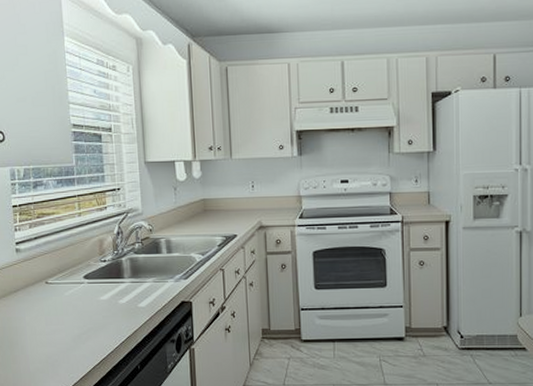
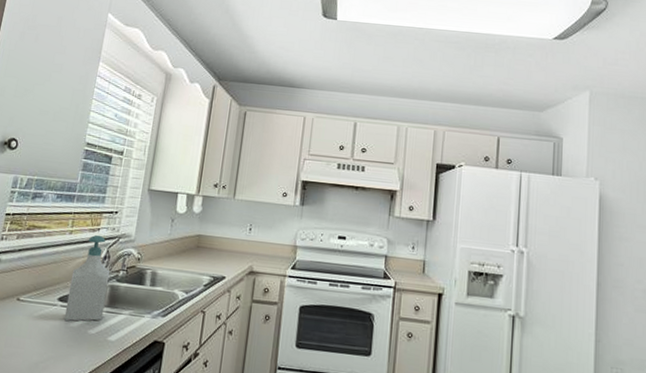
soap bottle: none [90,213,129,296] -> present [64,234,111,322]

